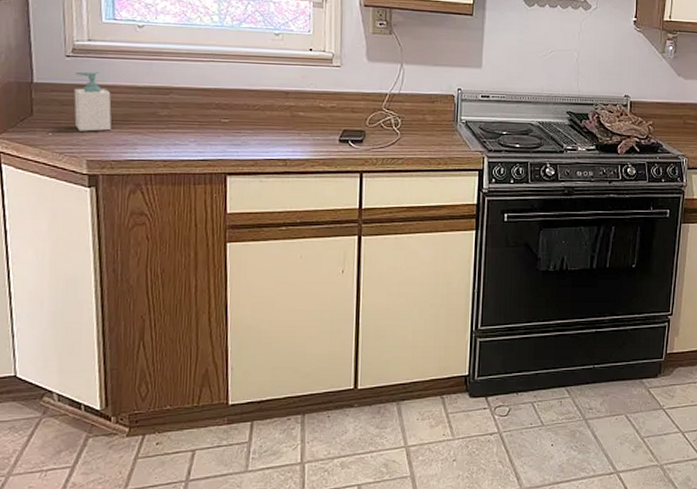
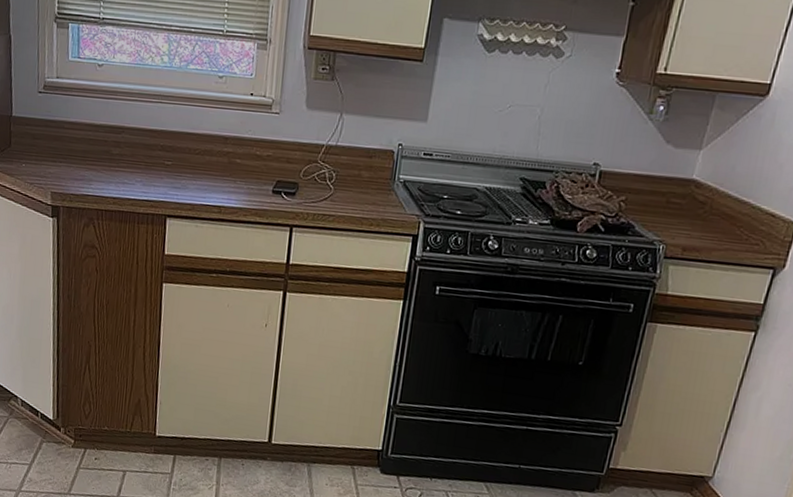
soap bottle: present [74,71,112,132] -> none [43,107,73,166]

